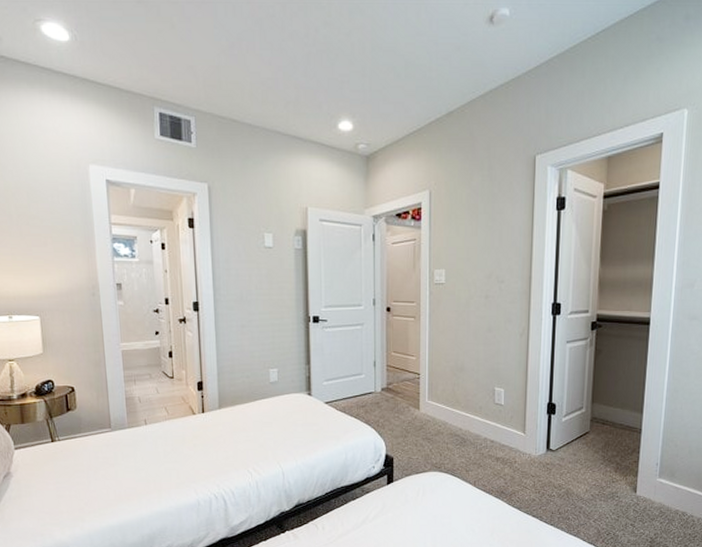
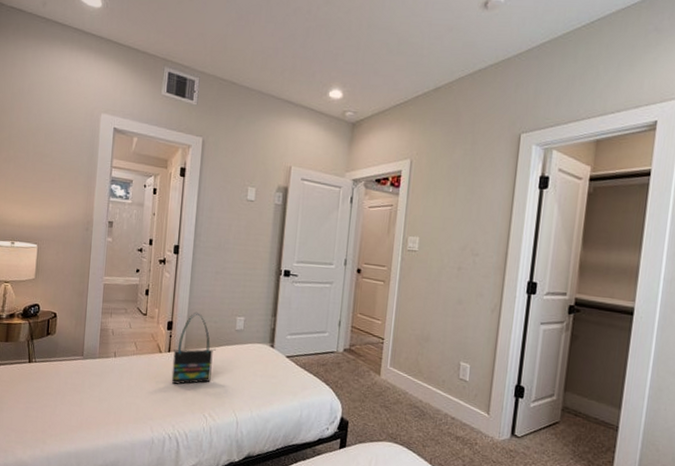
tote bag: none [208,368,252,444] -> present [171,312,216,384]

